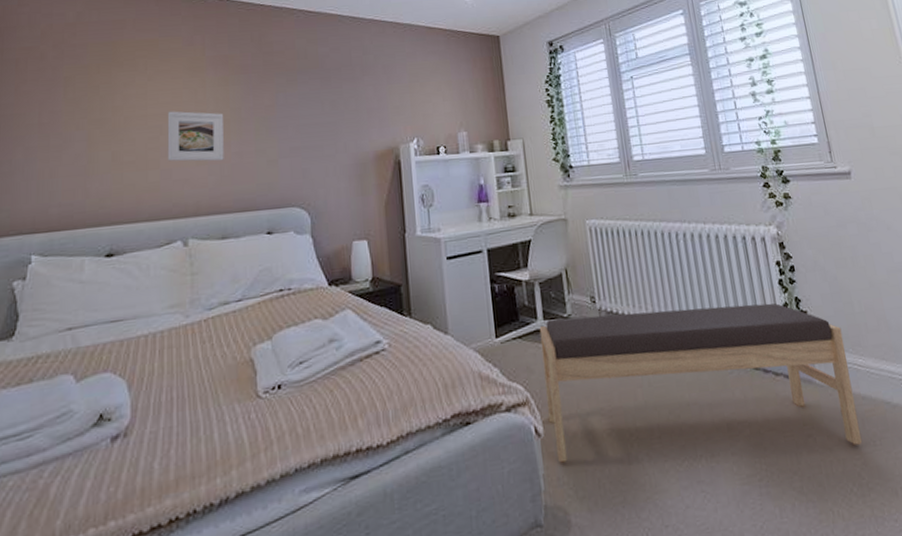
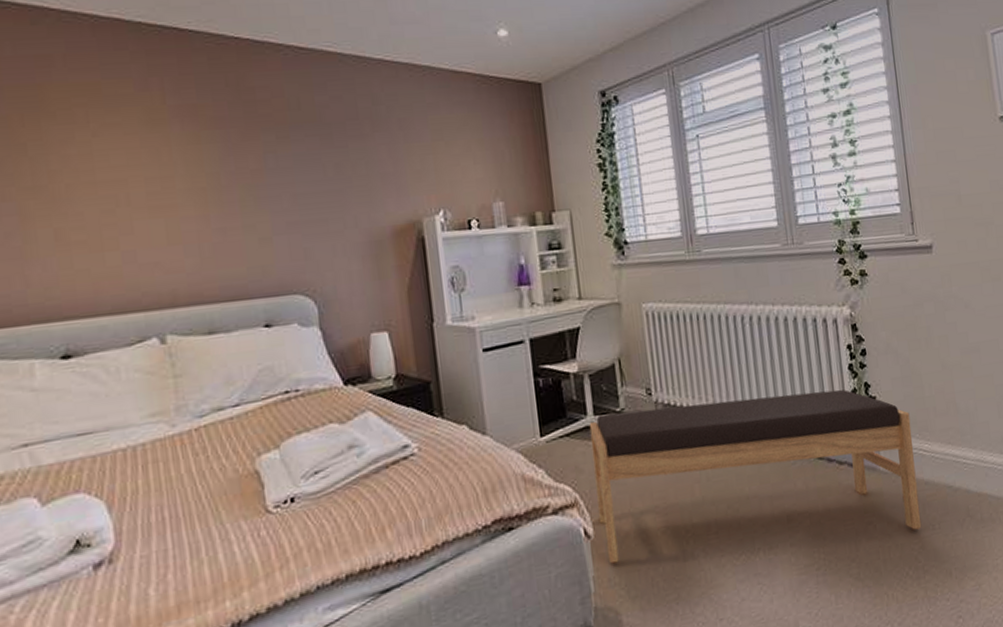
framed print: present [167,111,224,162] -> none [123,176,203,241]

